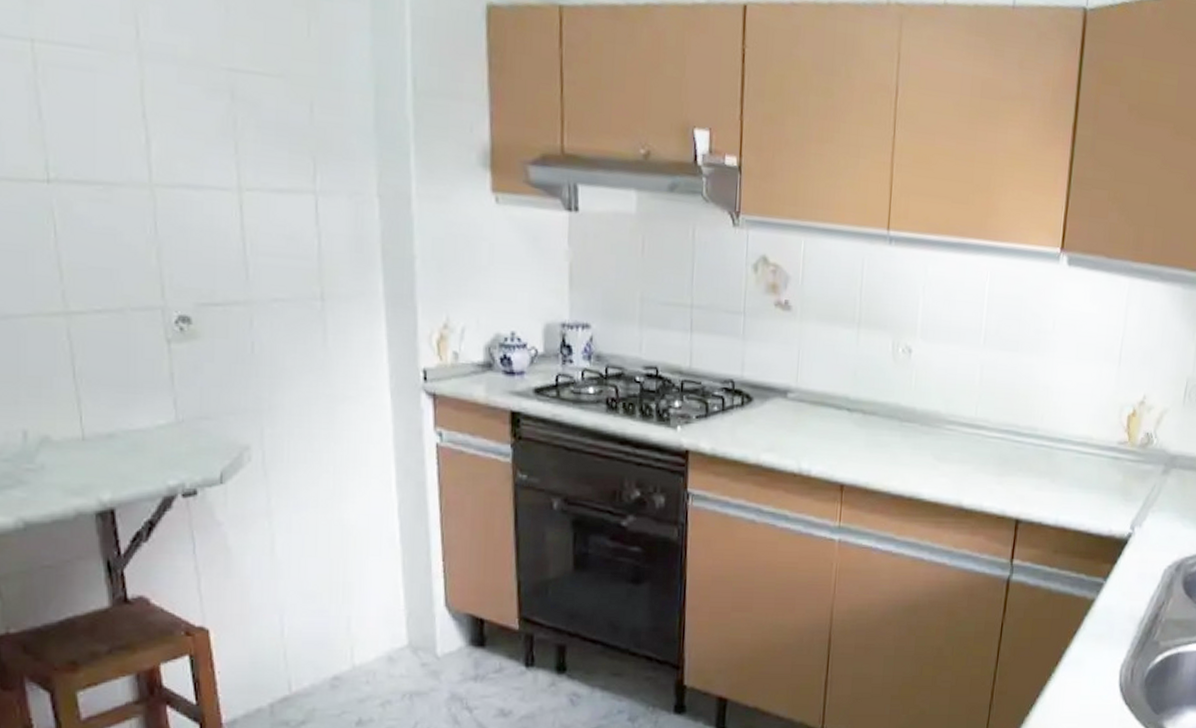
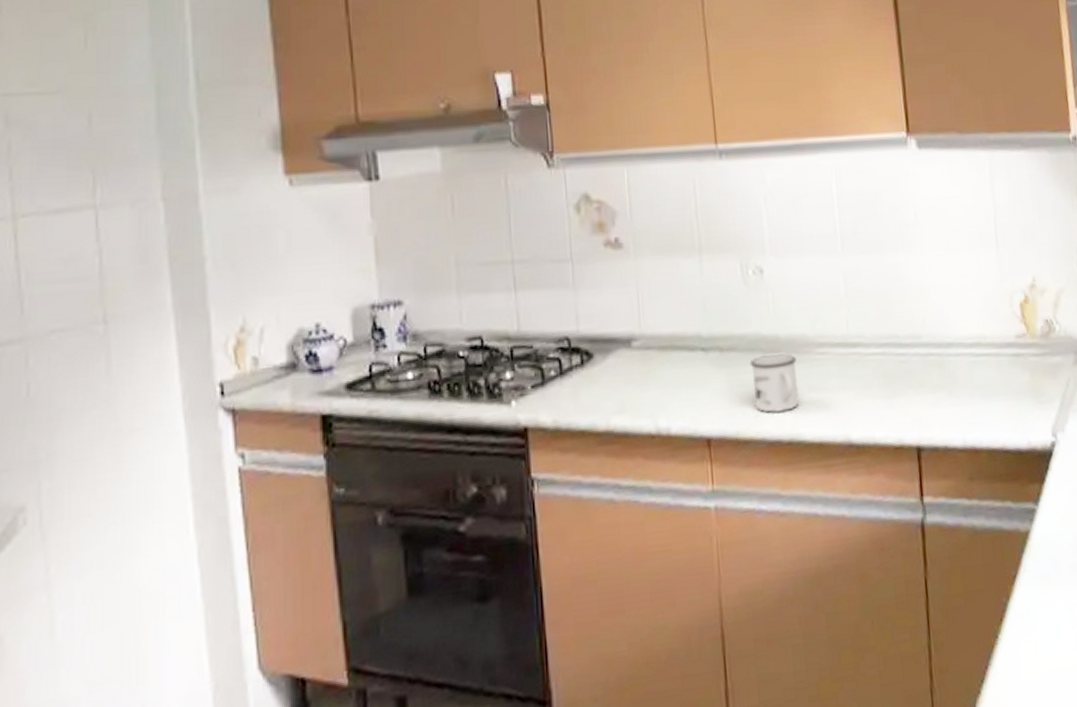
mug: none [886,423,927,473] -> present [749,354,799,413]

